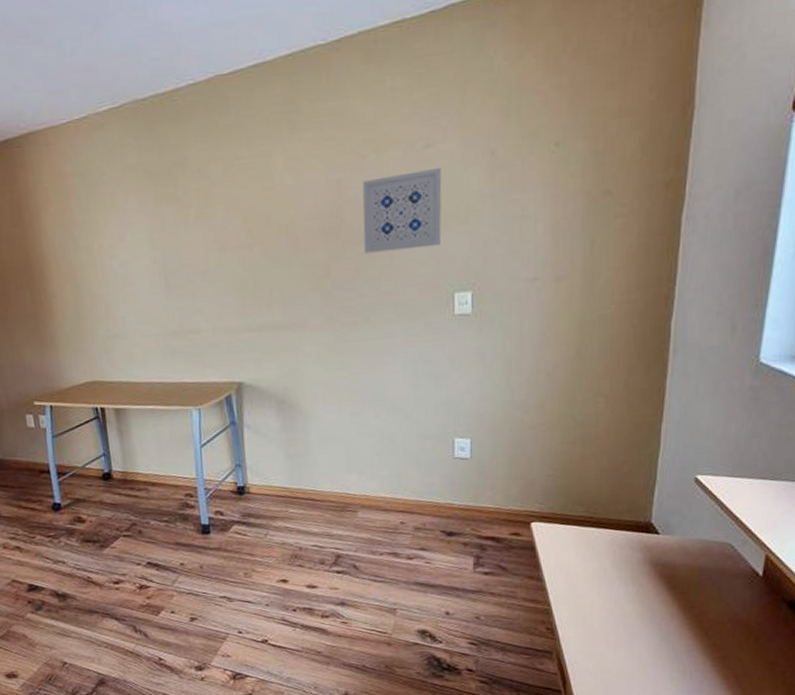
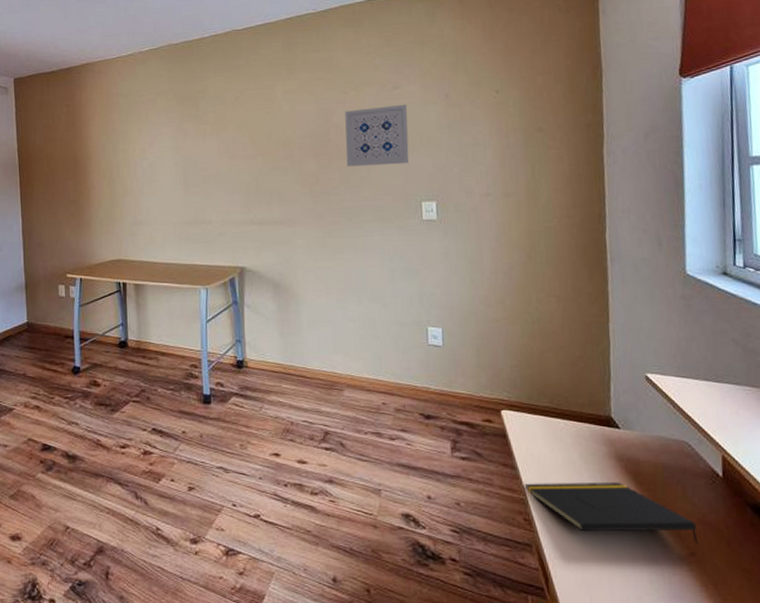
notepad: none [550,587,727,642] -> present [524,482,699,544]

